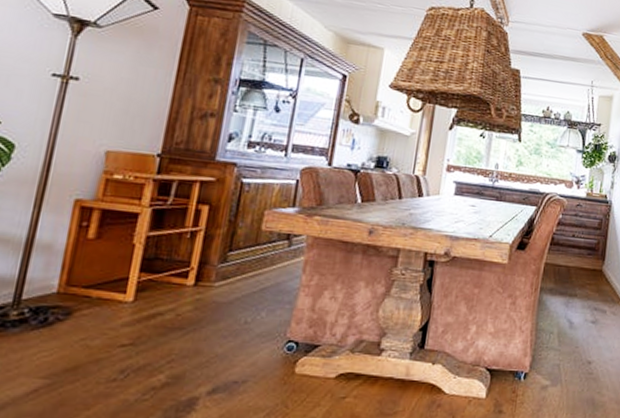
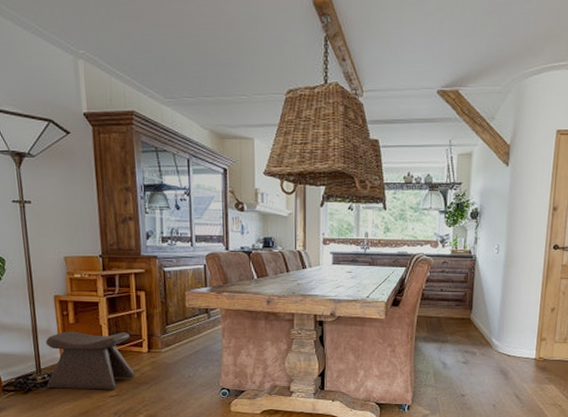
stool: none [22,249,173,337] -> present [45,331,135,390]

